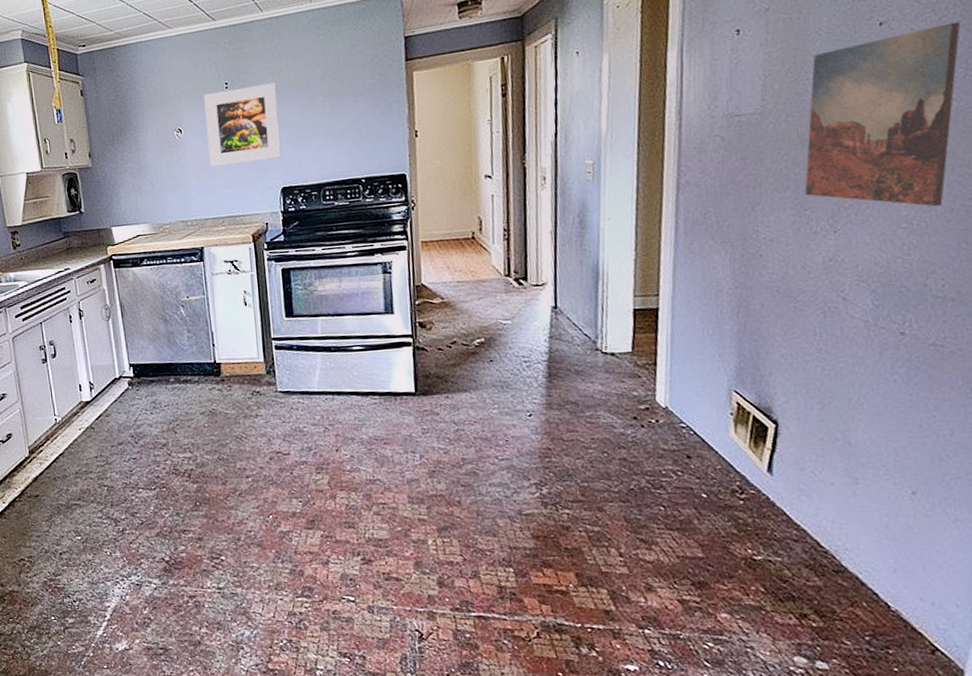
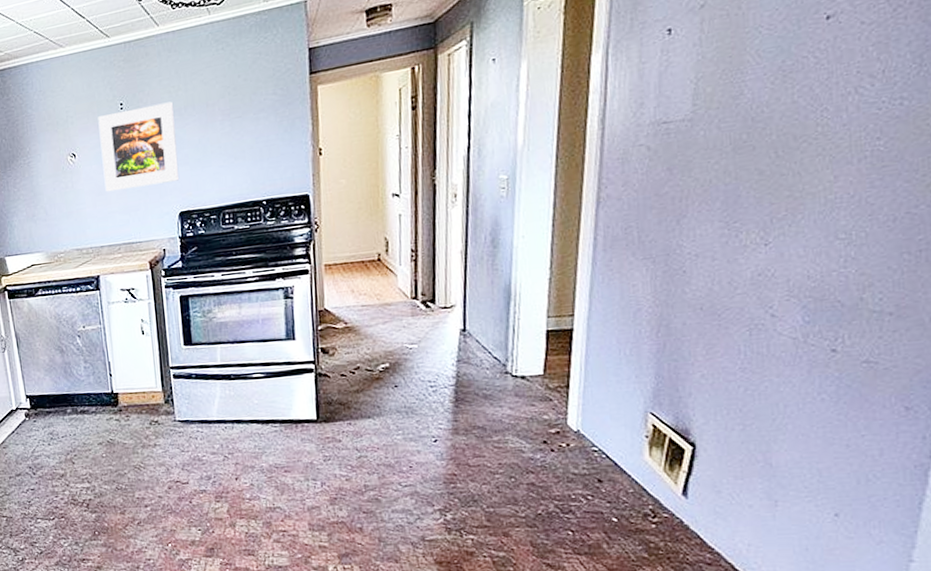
wall art: present [804,21,961,207] -> none [735,12,918,216]

